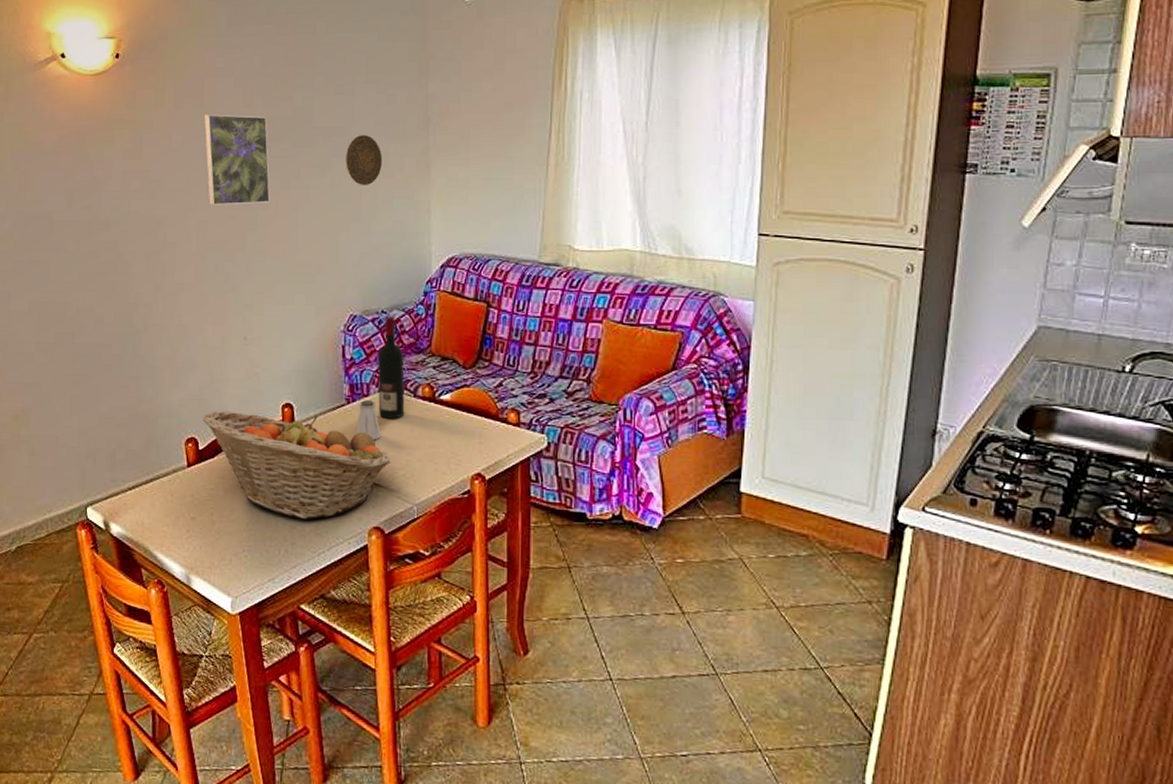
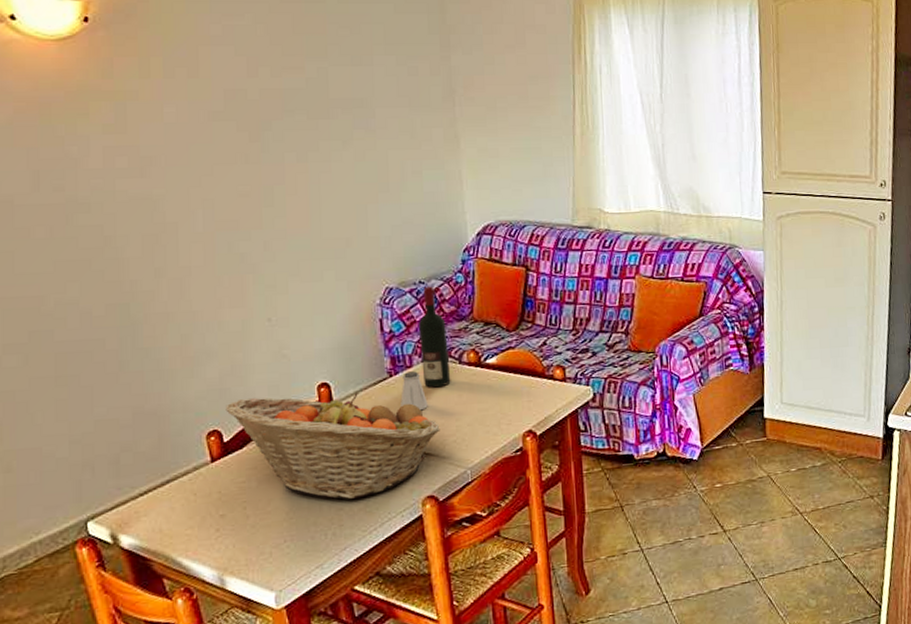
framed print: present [203,114,270,205] -> none [201,85,287,182]
decorative plate: present [346,135,383,185] -> none [369,107,409,157]

